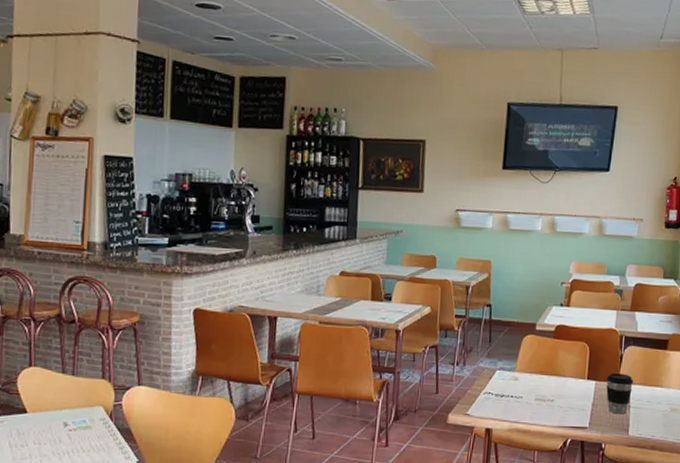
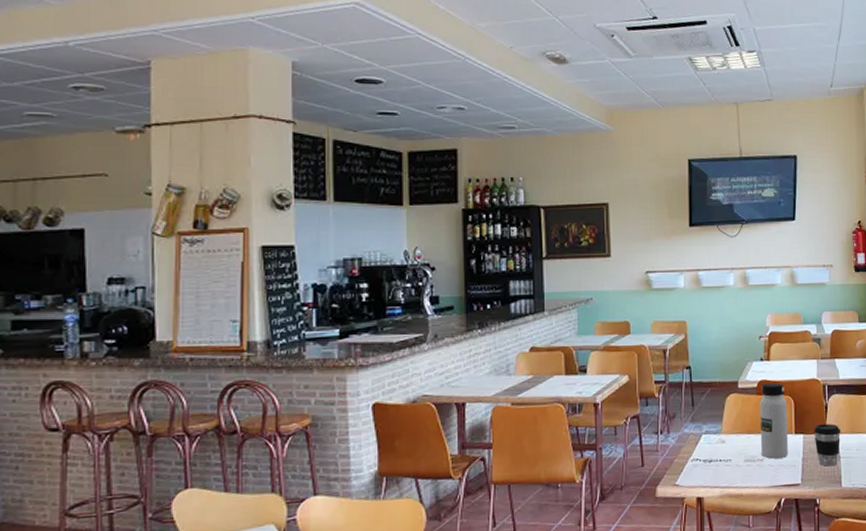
water bottle: none [552,328,583,401] -> present [759,383,788,459]

